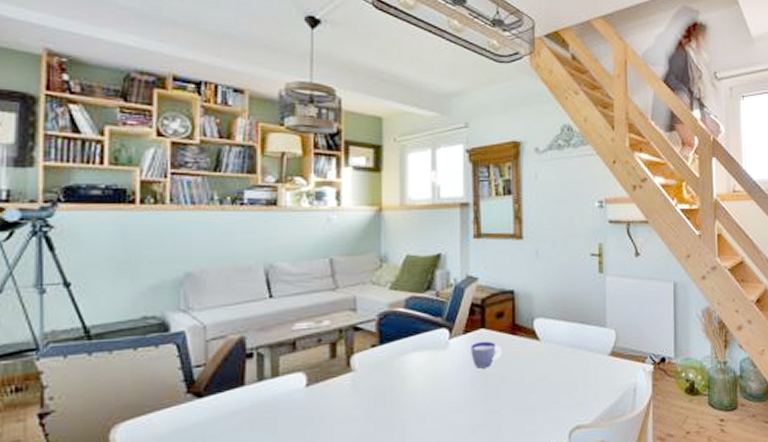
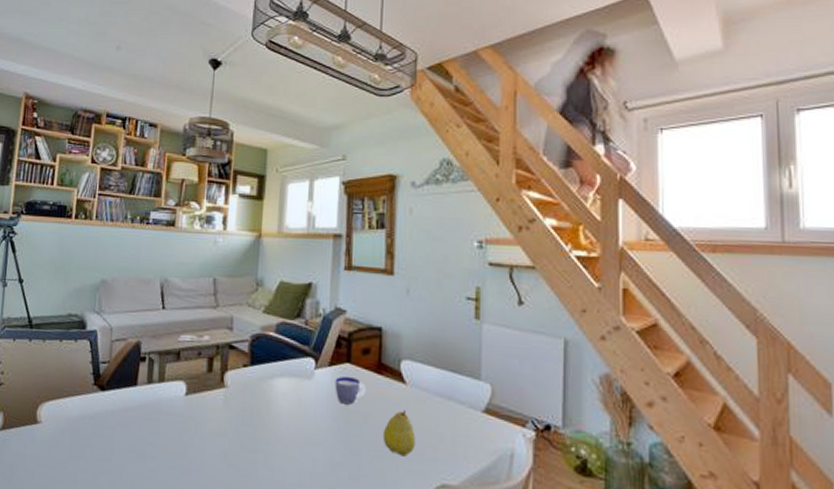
fruit: none [520,364,551,408] -> present [382,409,416,457]

